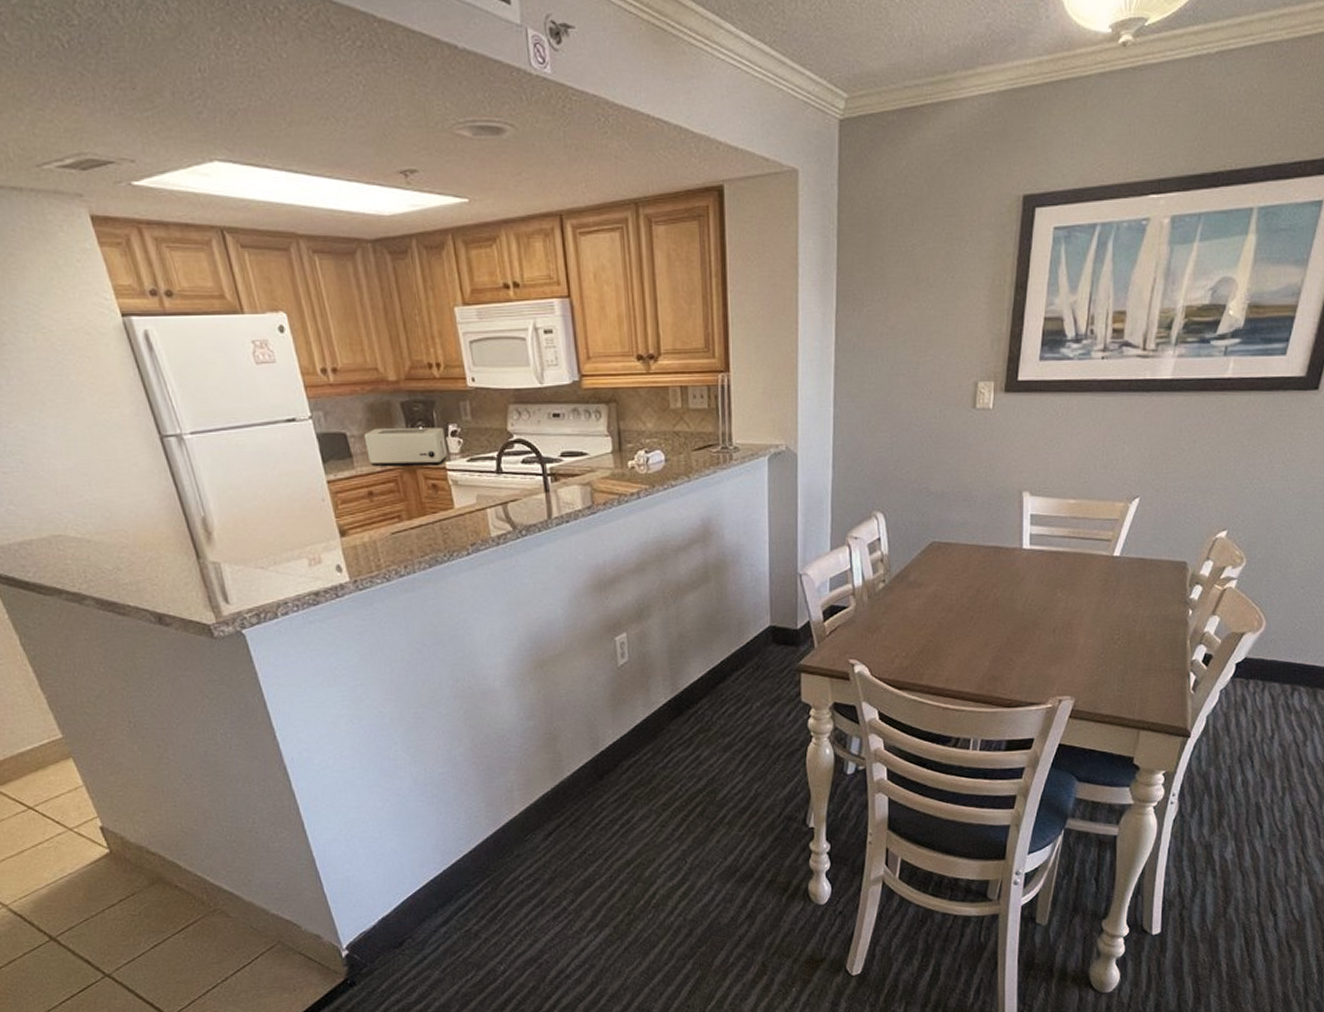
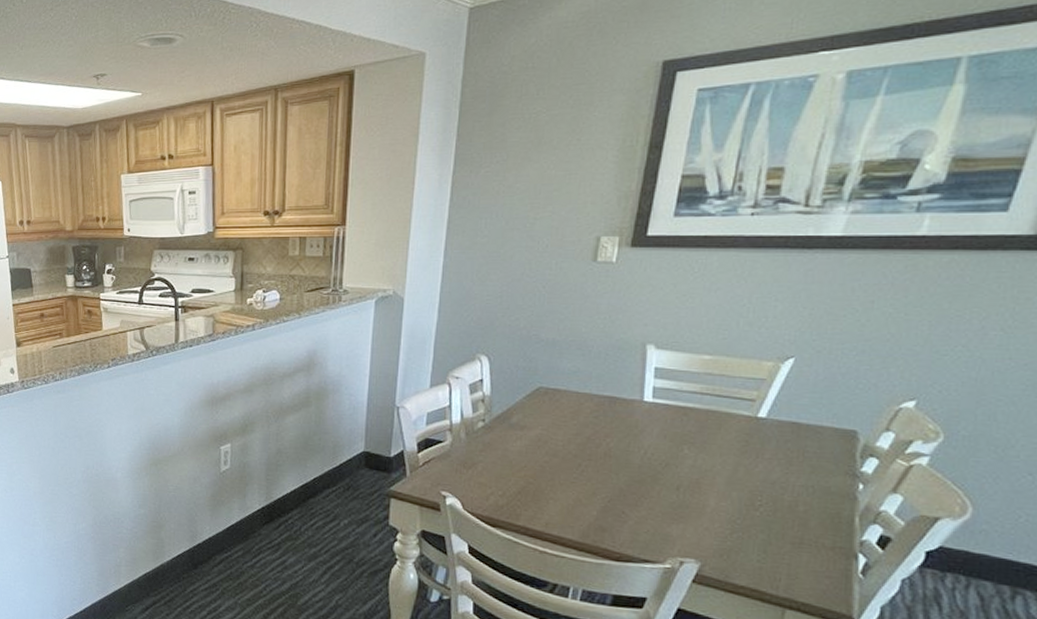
toaster: present [364,427,448,466] -> none [43,266,103,296]

